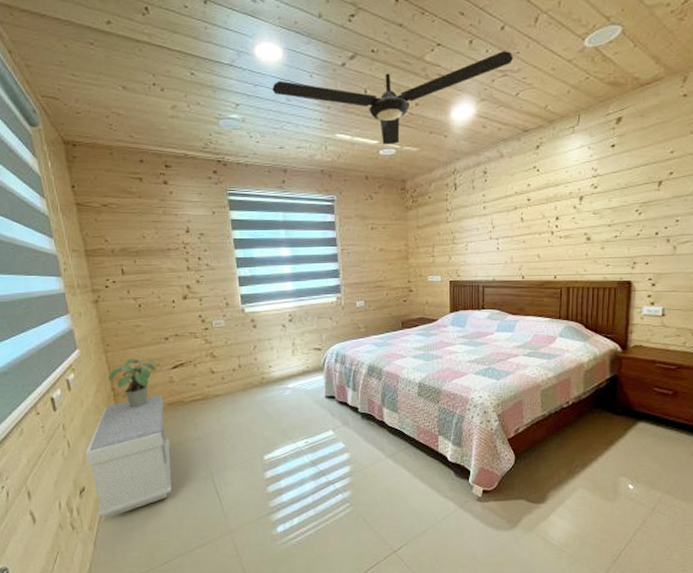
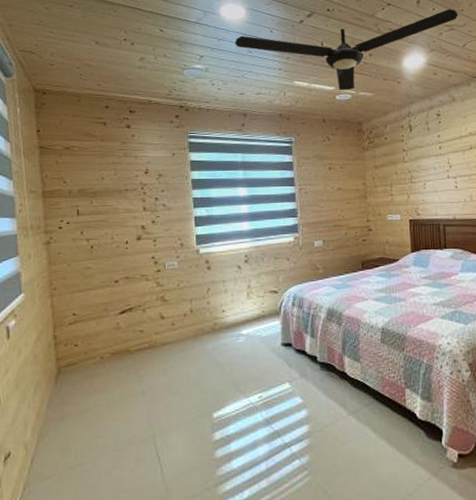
bench: present [85,395,172,518] -> none [15,343,110,491]
potted plant: present [108,358,157,407] -> none [51,302,104,358]

